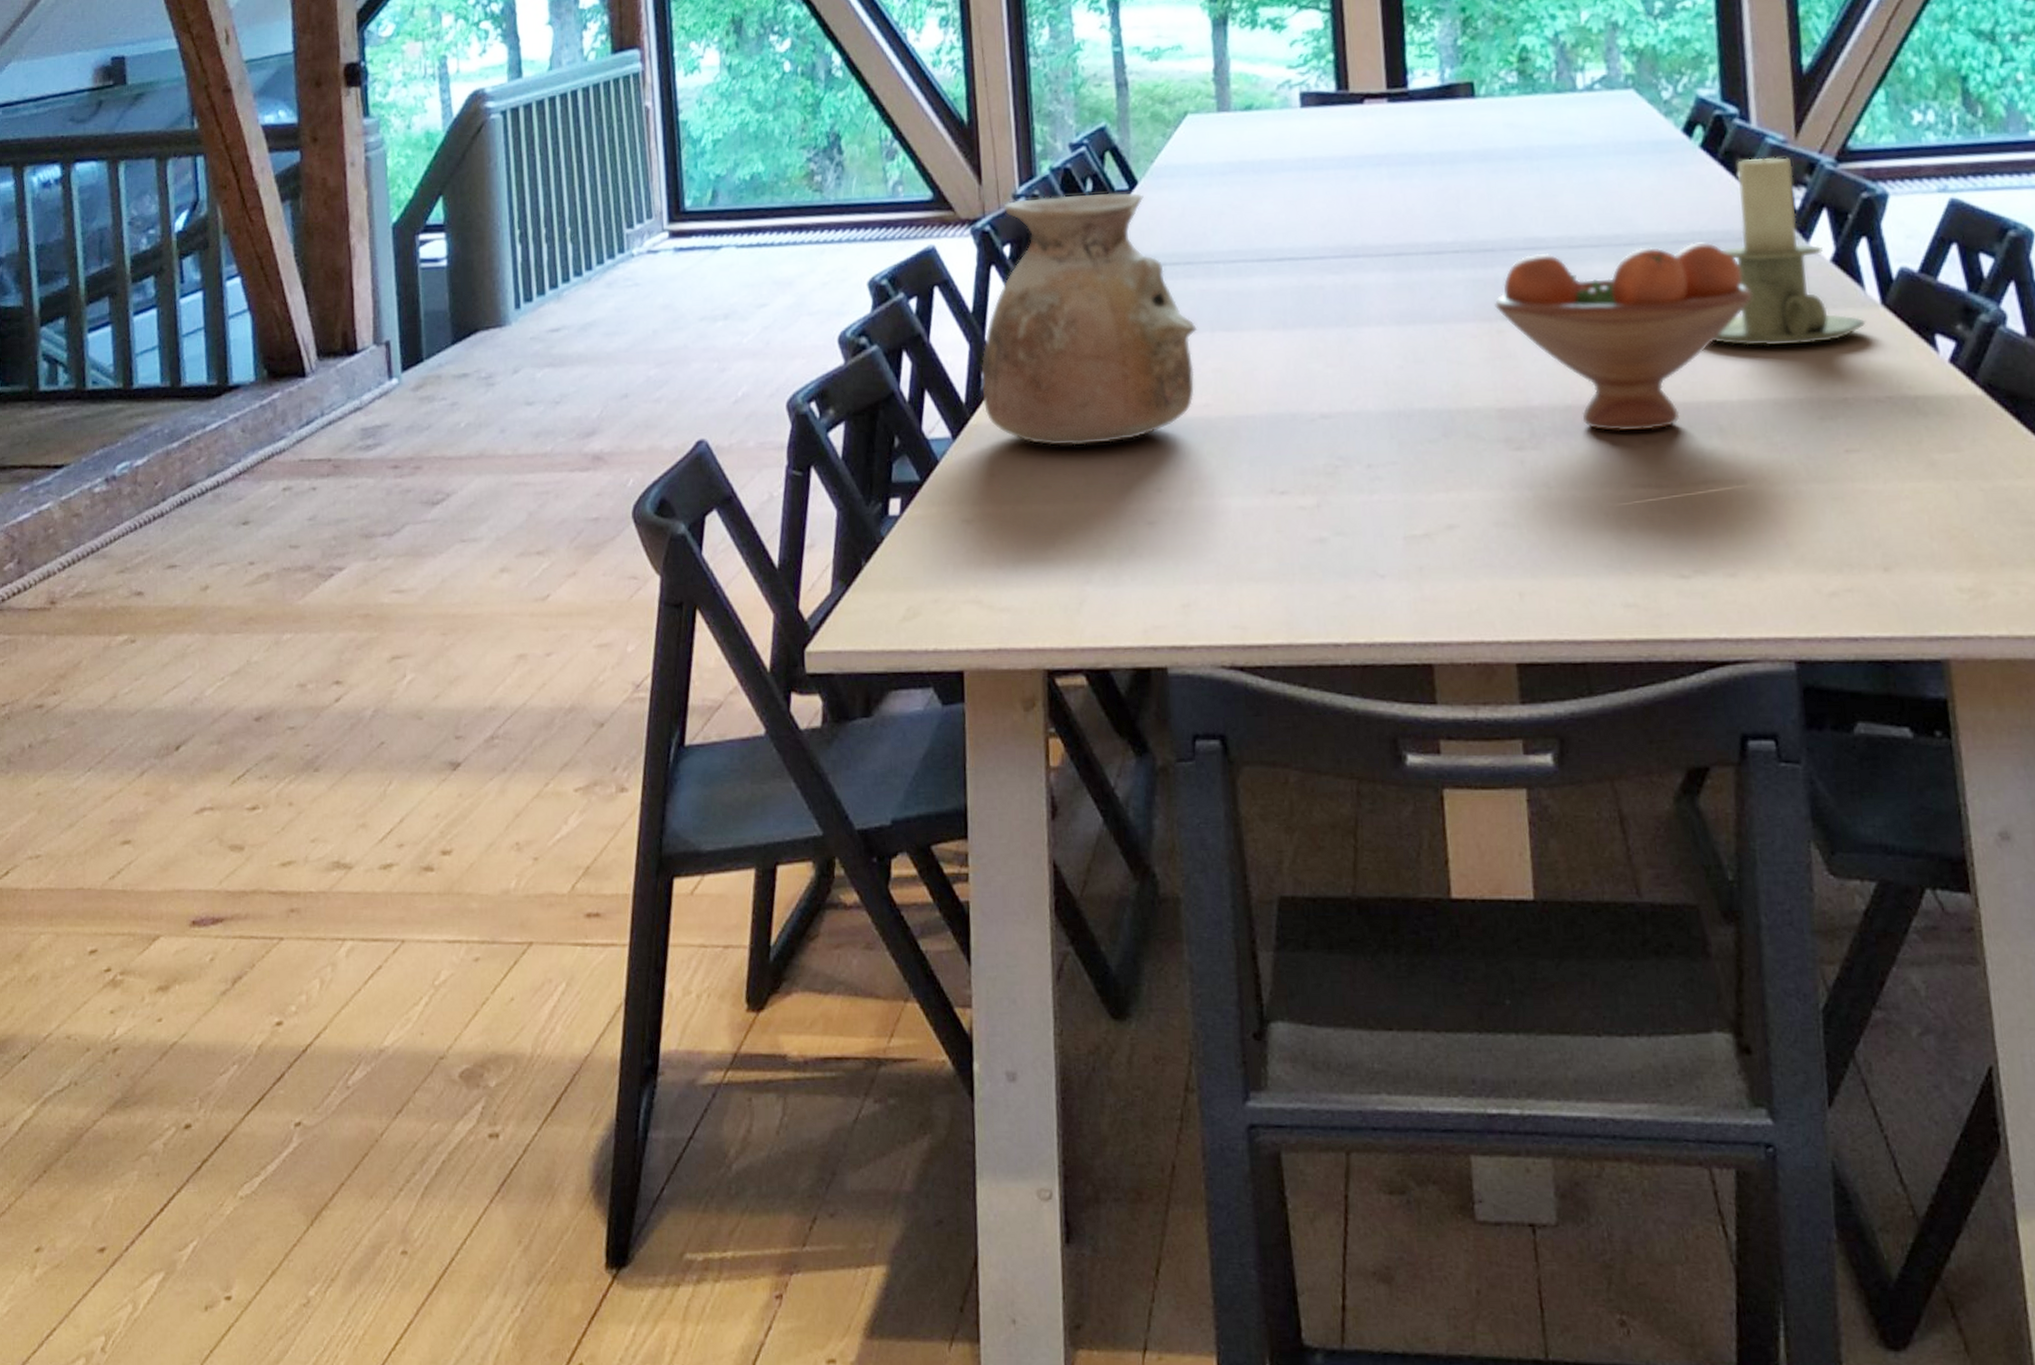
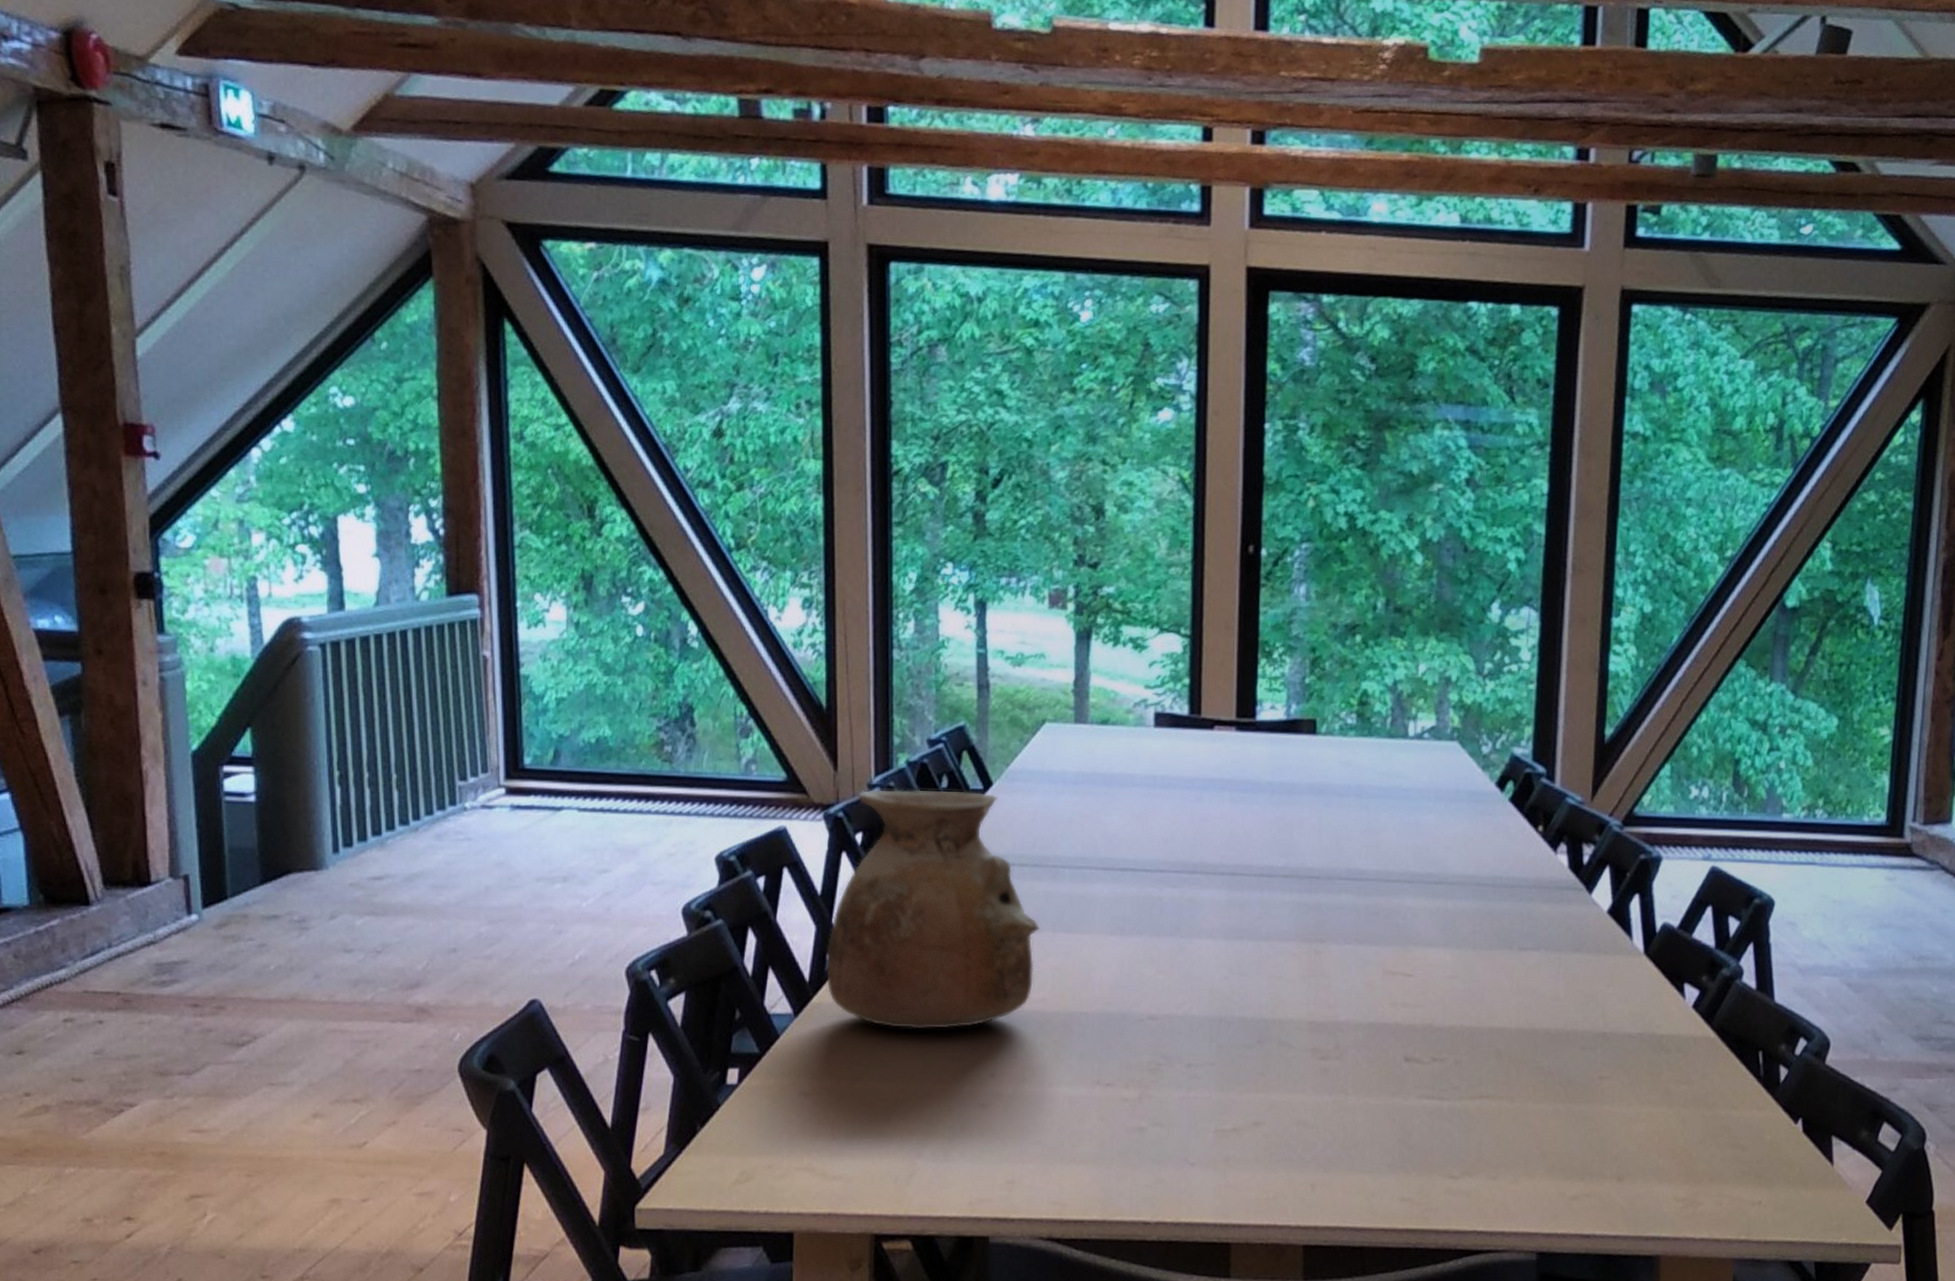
fruit bowl: present [1494,242,1752,432] -> none [1315,884,1538,1049]
candle holder: present [1714,157,1866,346] -> none [1501,815,1630,984]

